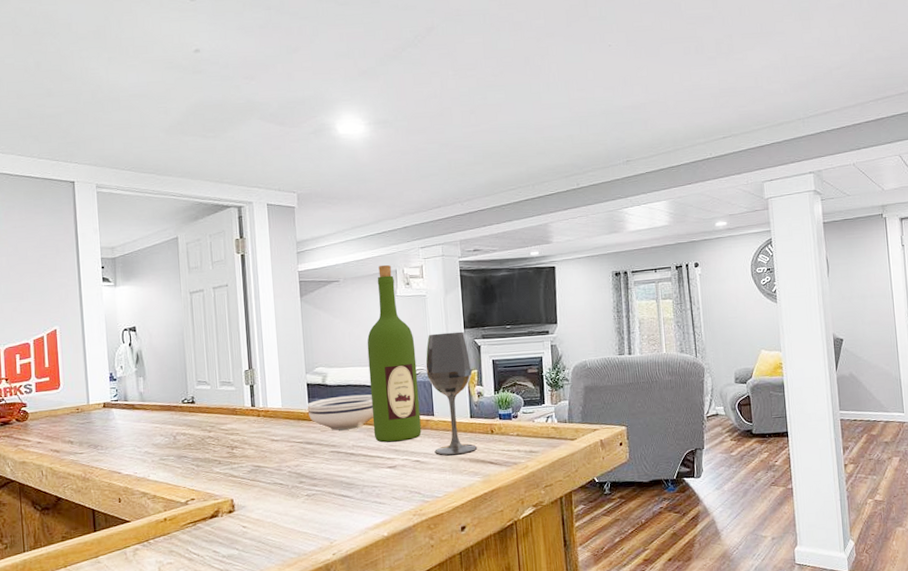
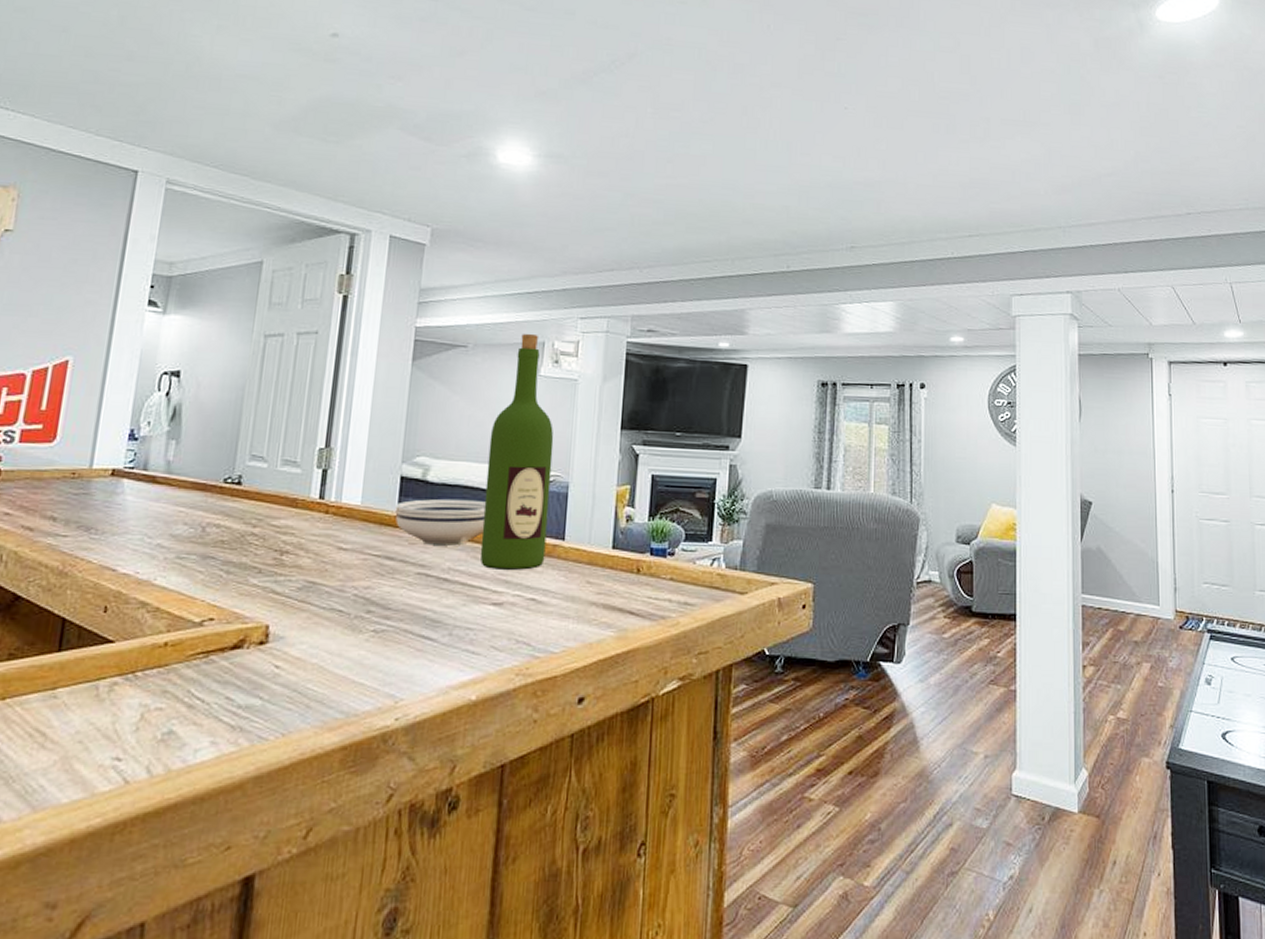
wine glass: present [426,331,478,457] -> none [558,430,625,599]

